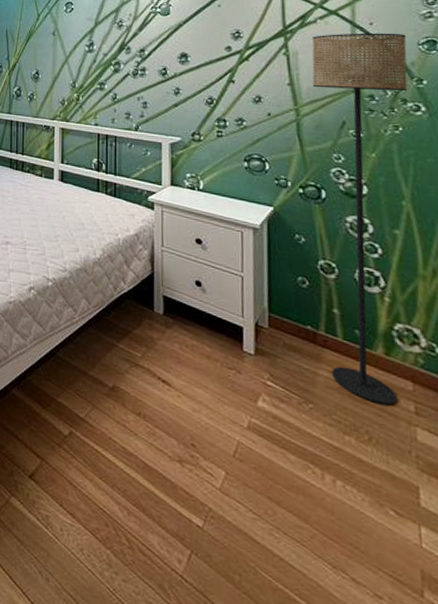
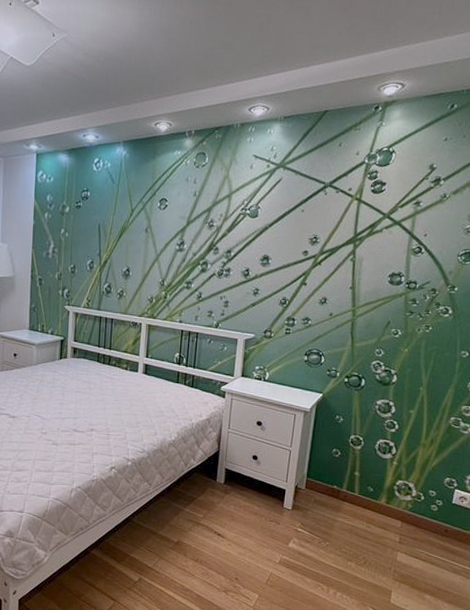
floor lamp: present [311,33,408,406] -> none [346,243,451,538]

